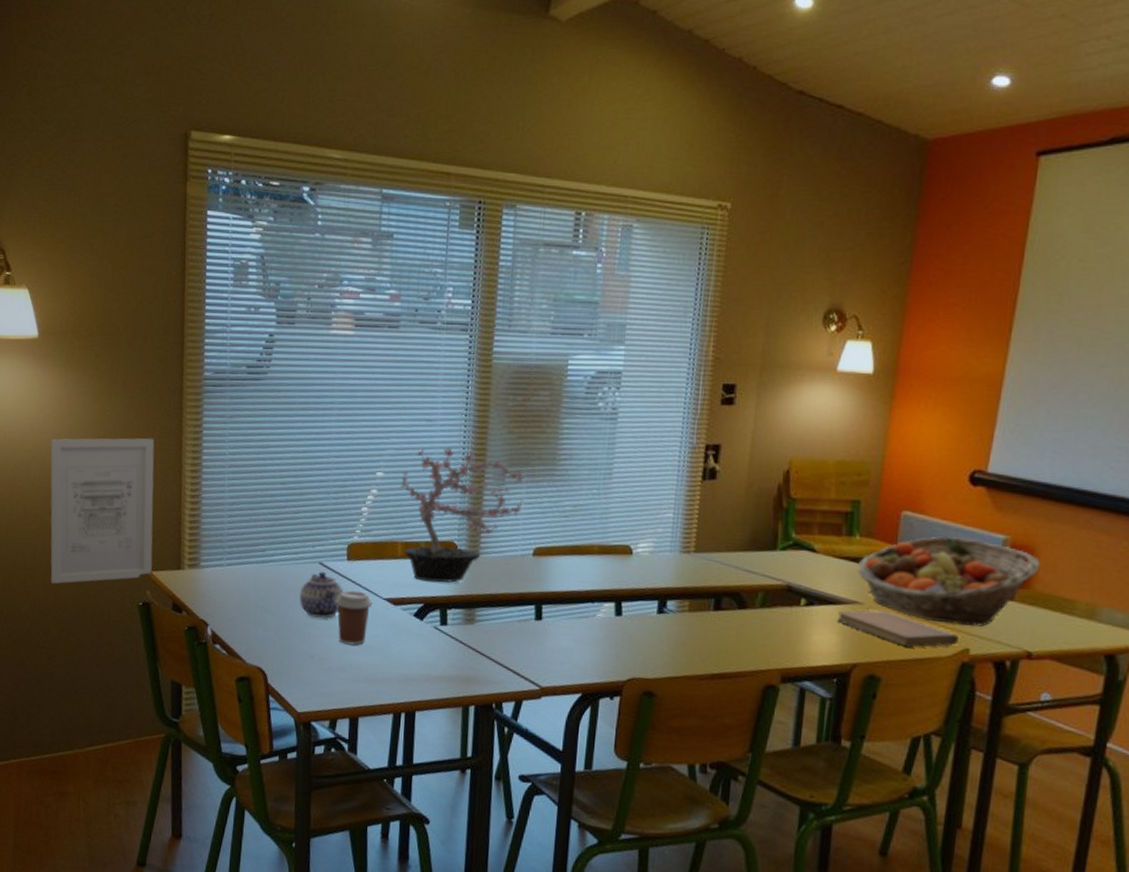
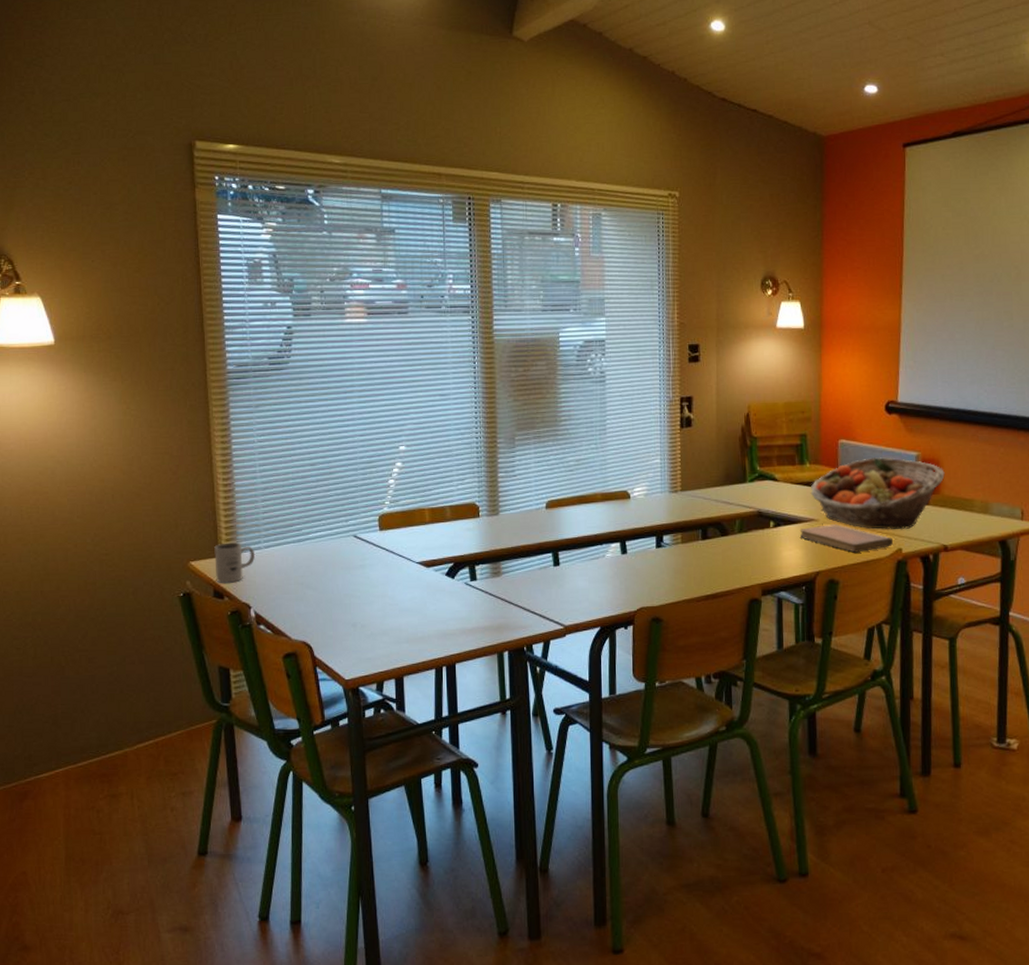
wall art: present [50,438,155,584] -> none [76,433,190,586]
mug: none [176,555,217,598] -> present [214,542,256,583]
teapot: present [299,571,343,620] -> none [337,543,378,589]
coffee cup: present [335,590,373,645] -> none [372,558,407,609]
potted plant: present [400,447,525,583] -> none [422,417,533,542]

